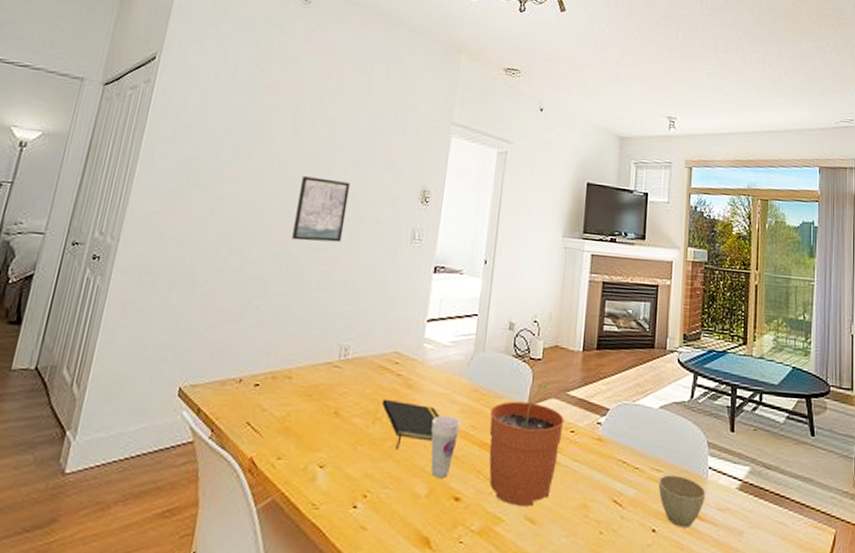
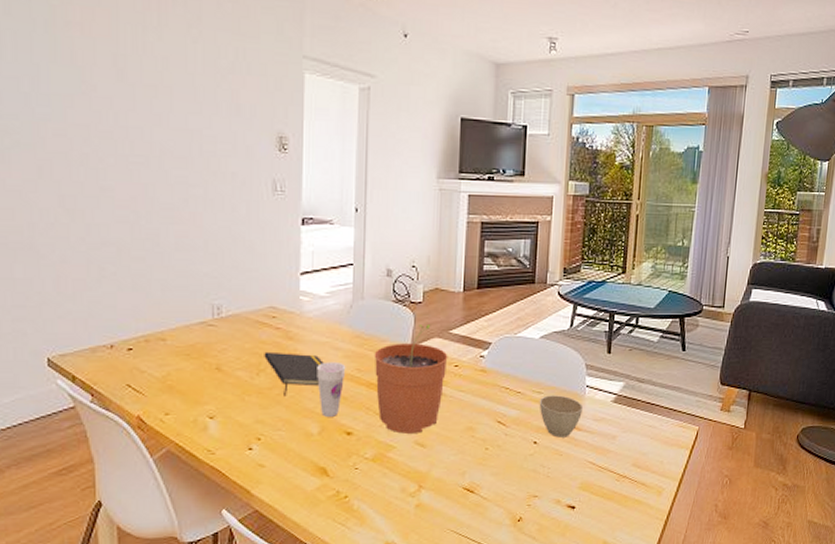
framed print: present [292,176,351,243] -> none [138,128,196,200]

